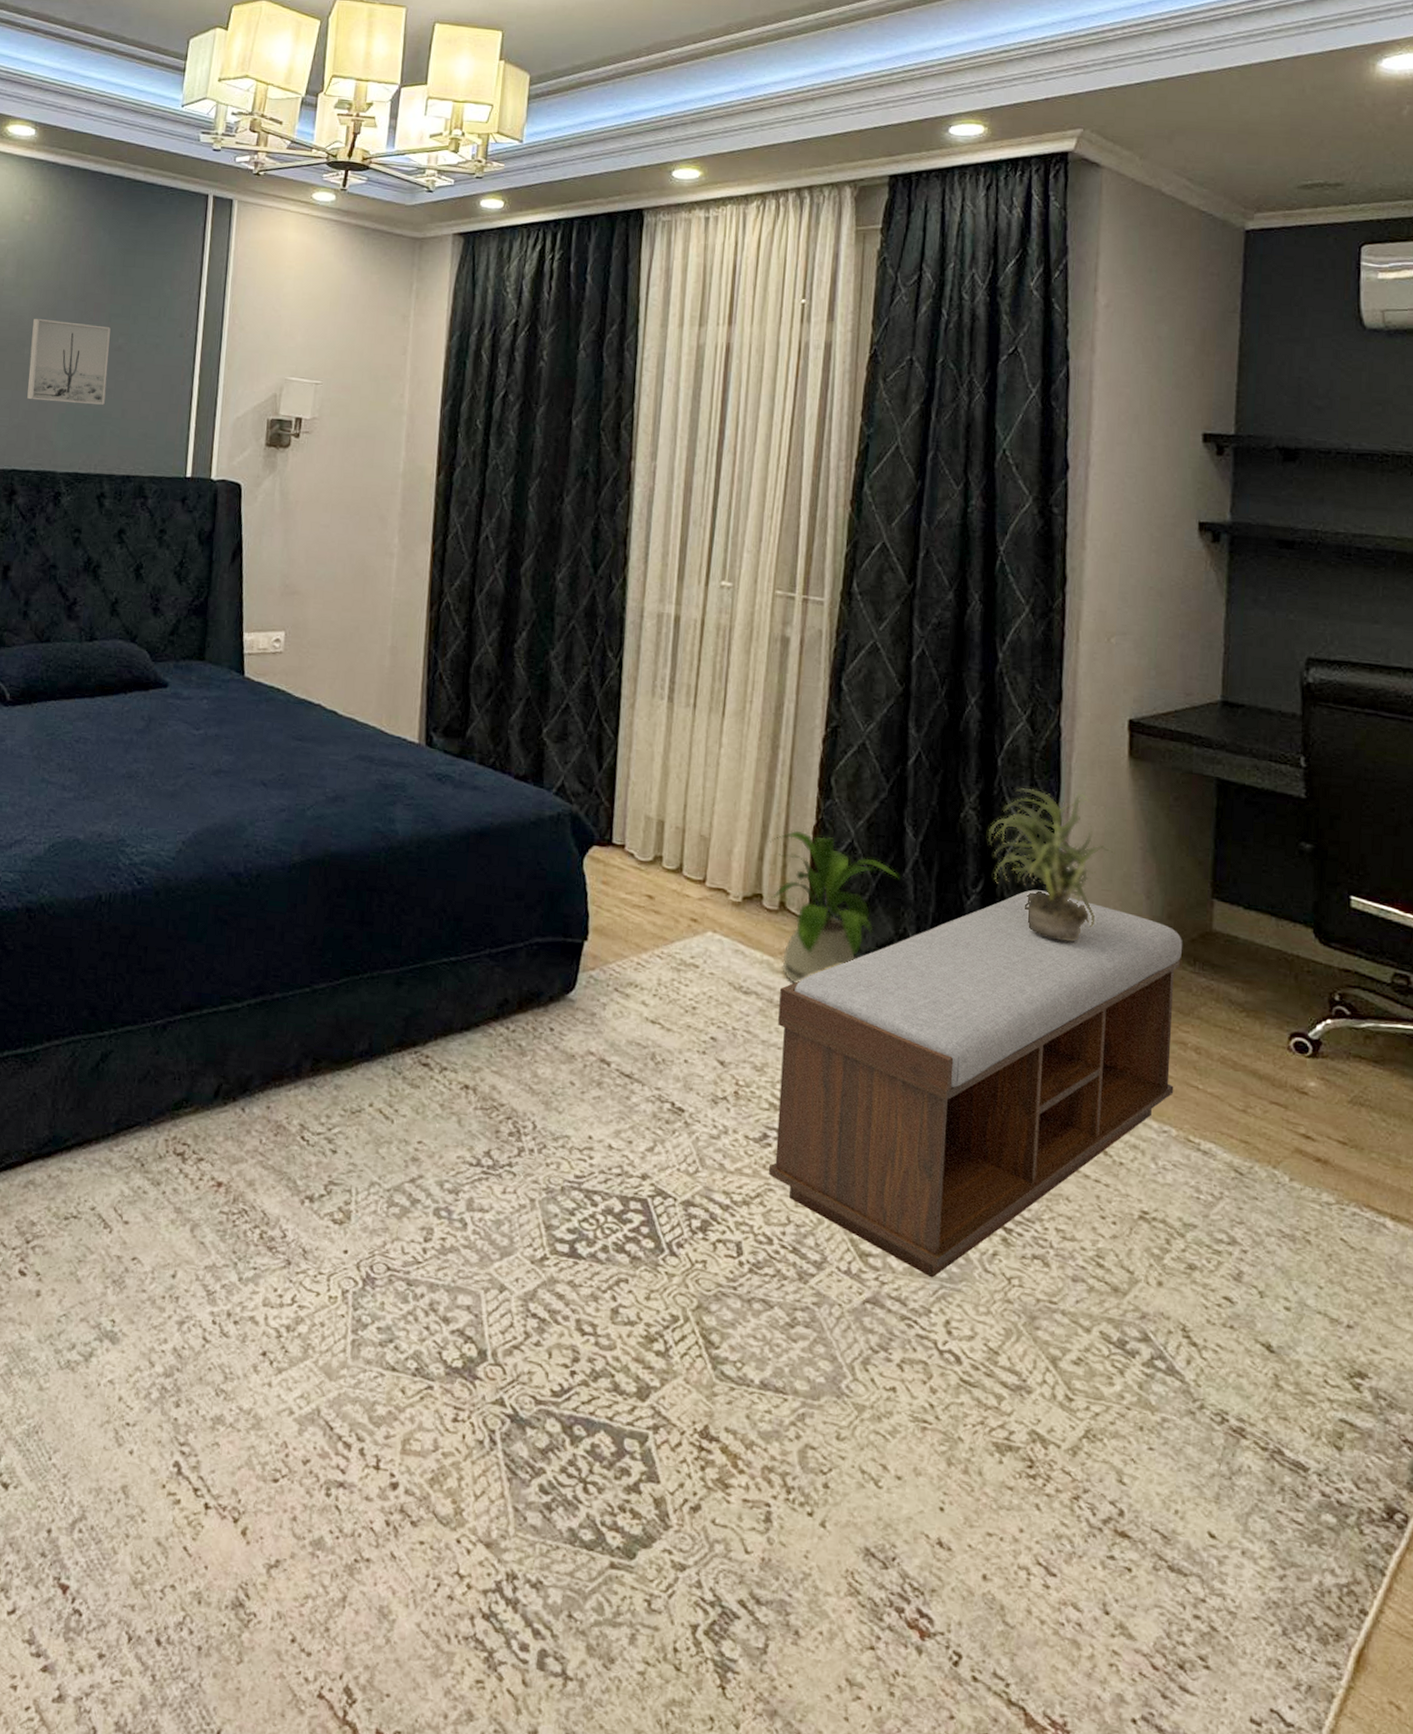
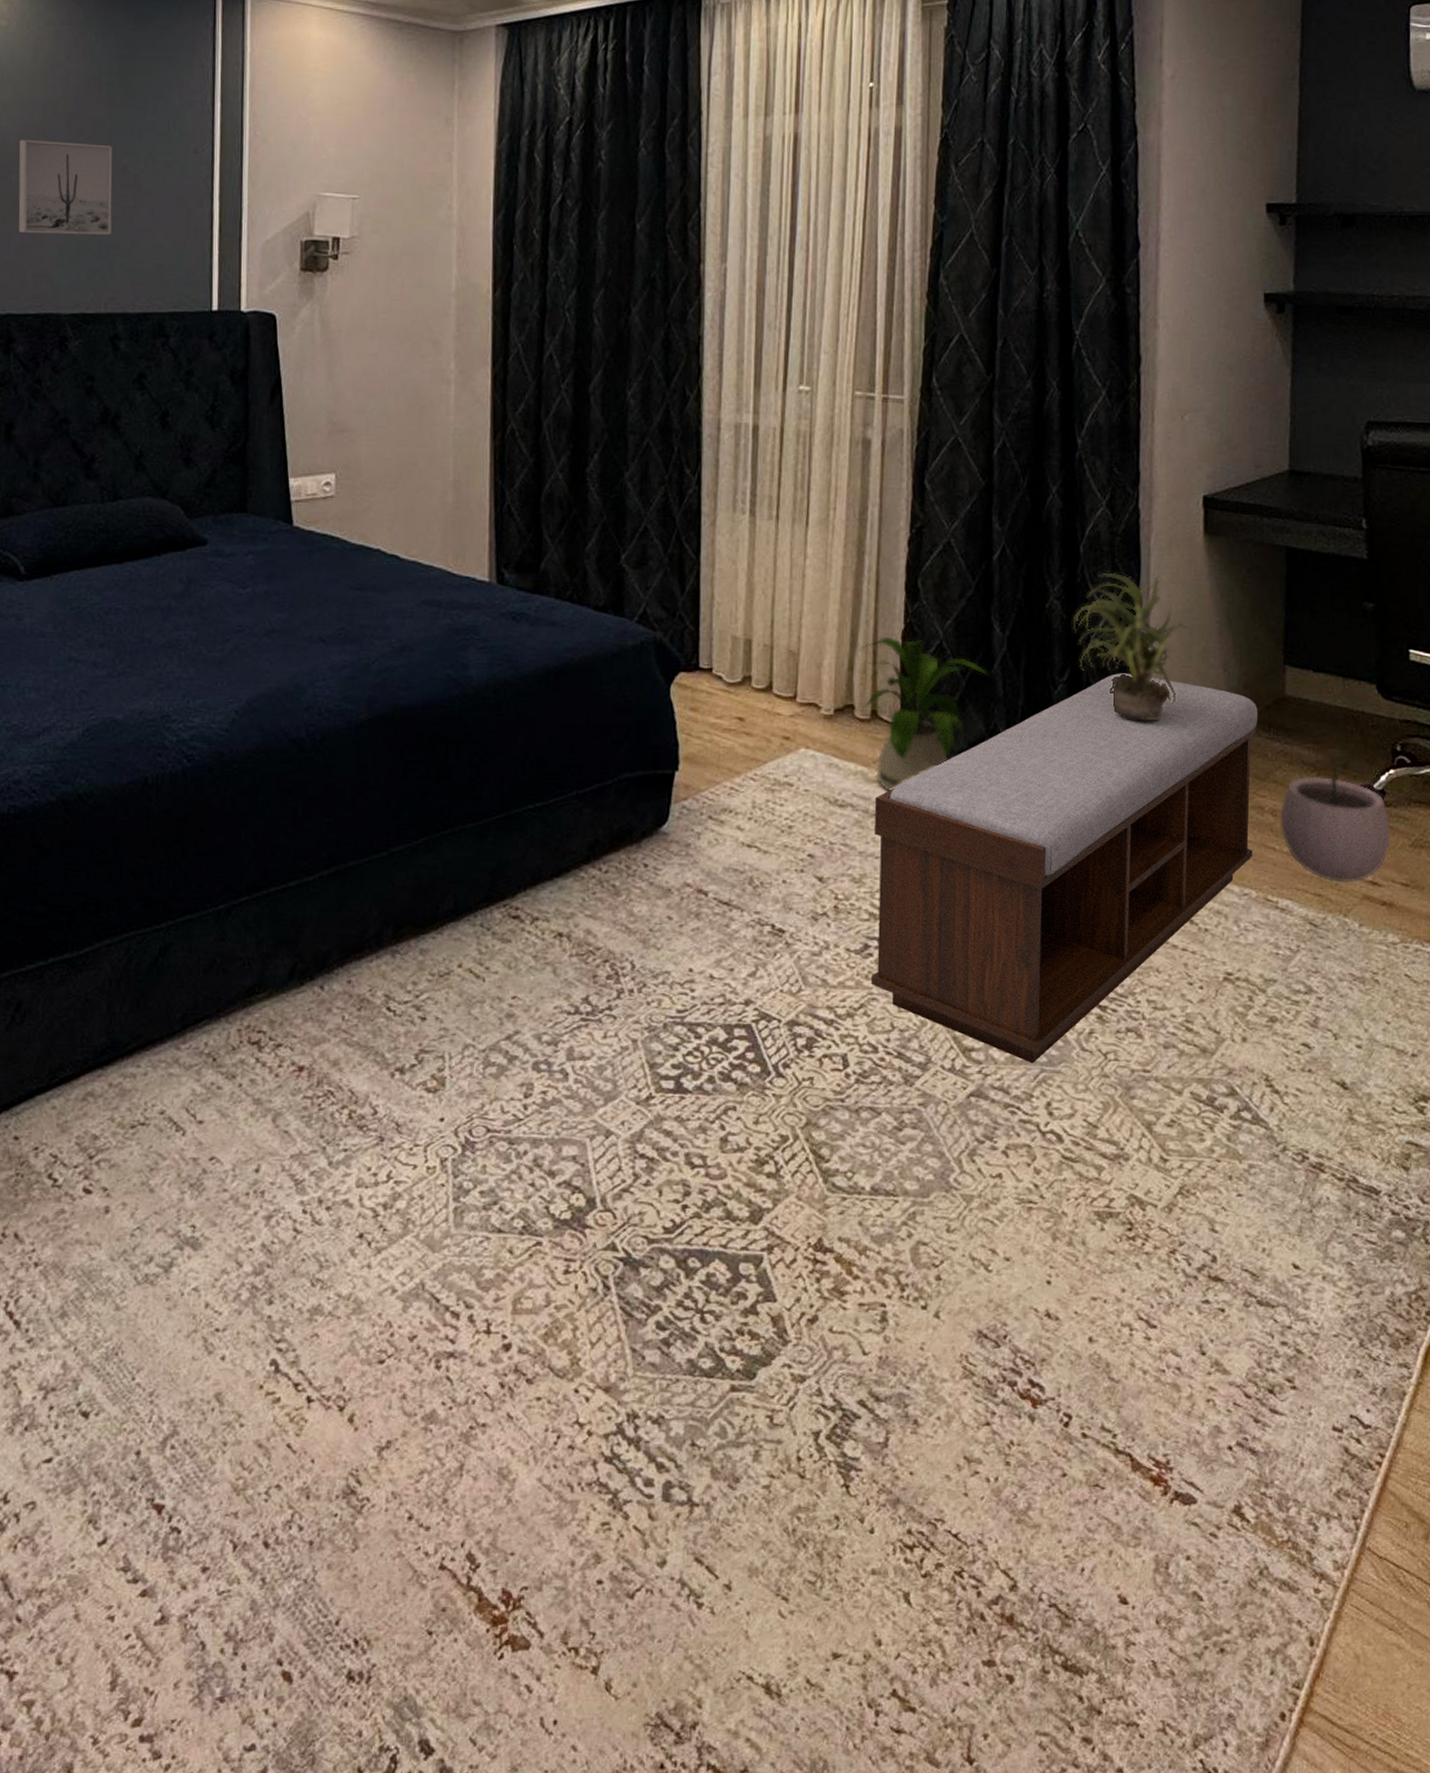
plant pot: none [1204,996,1328,1134] -> present [1280,754,1391,883]

